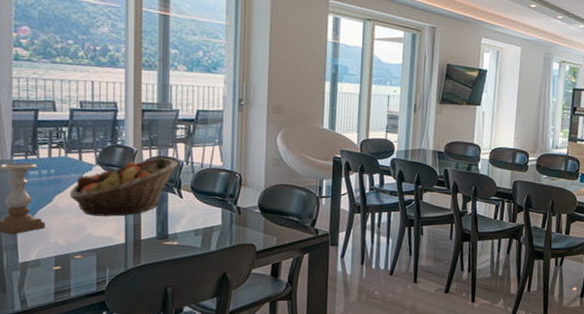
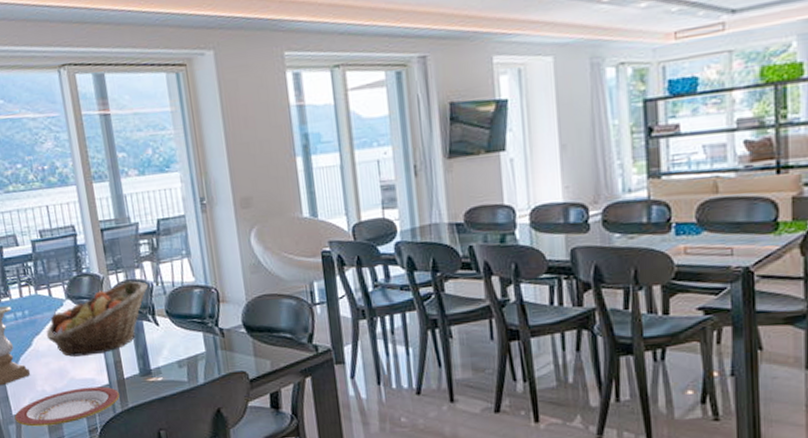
plate: none [20,244,133,275] -> present [14,386,119,427]

